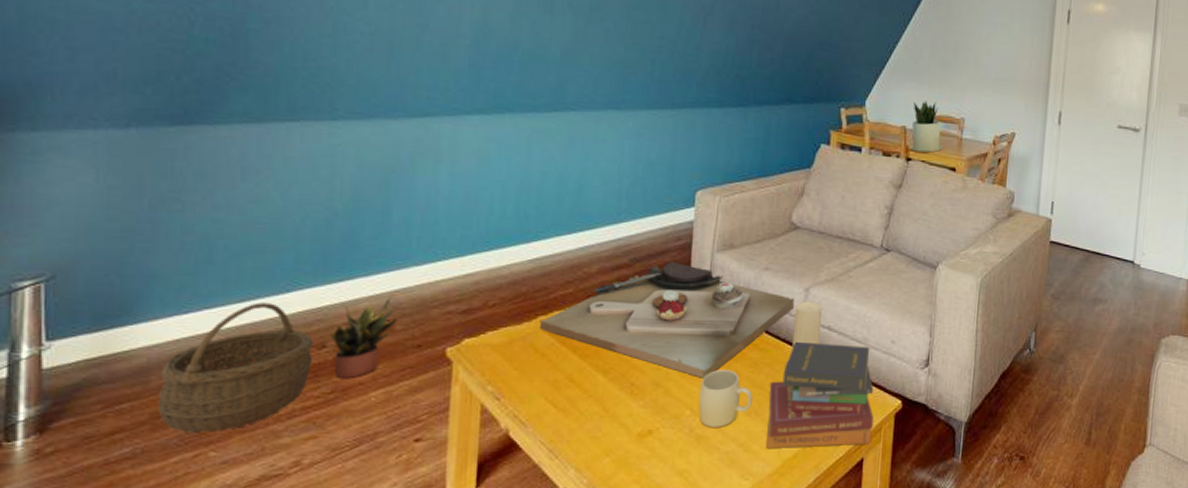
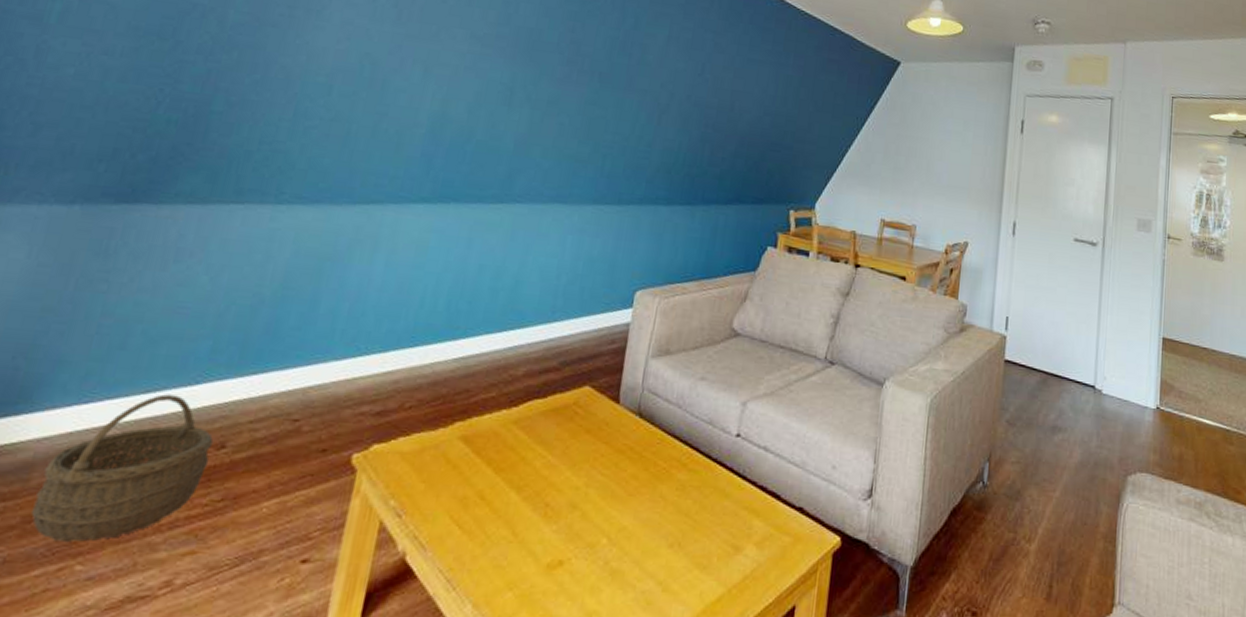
potted plant: present [330,297,399,378] -> none [229,394,308,485]
decorative tray: present [539,261,795,378] -> none [455,365,730,501]
mug: present [698,369,753,427] -> none [616,491,677,561]
books: present [766,341,874,448] -> none [688,462,811,590]
candle: present [786,301,823,365] -> none [717,417,760,489]
planter: present [909,101,944,154] -> none [858,206,894,260]

